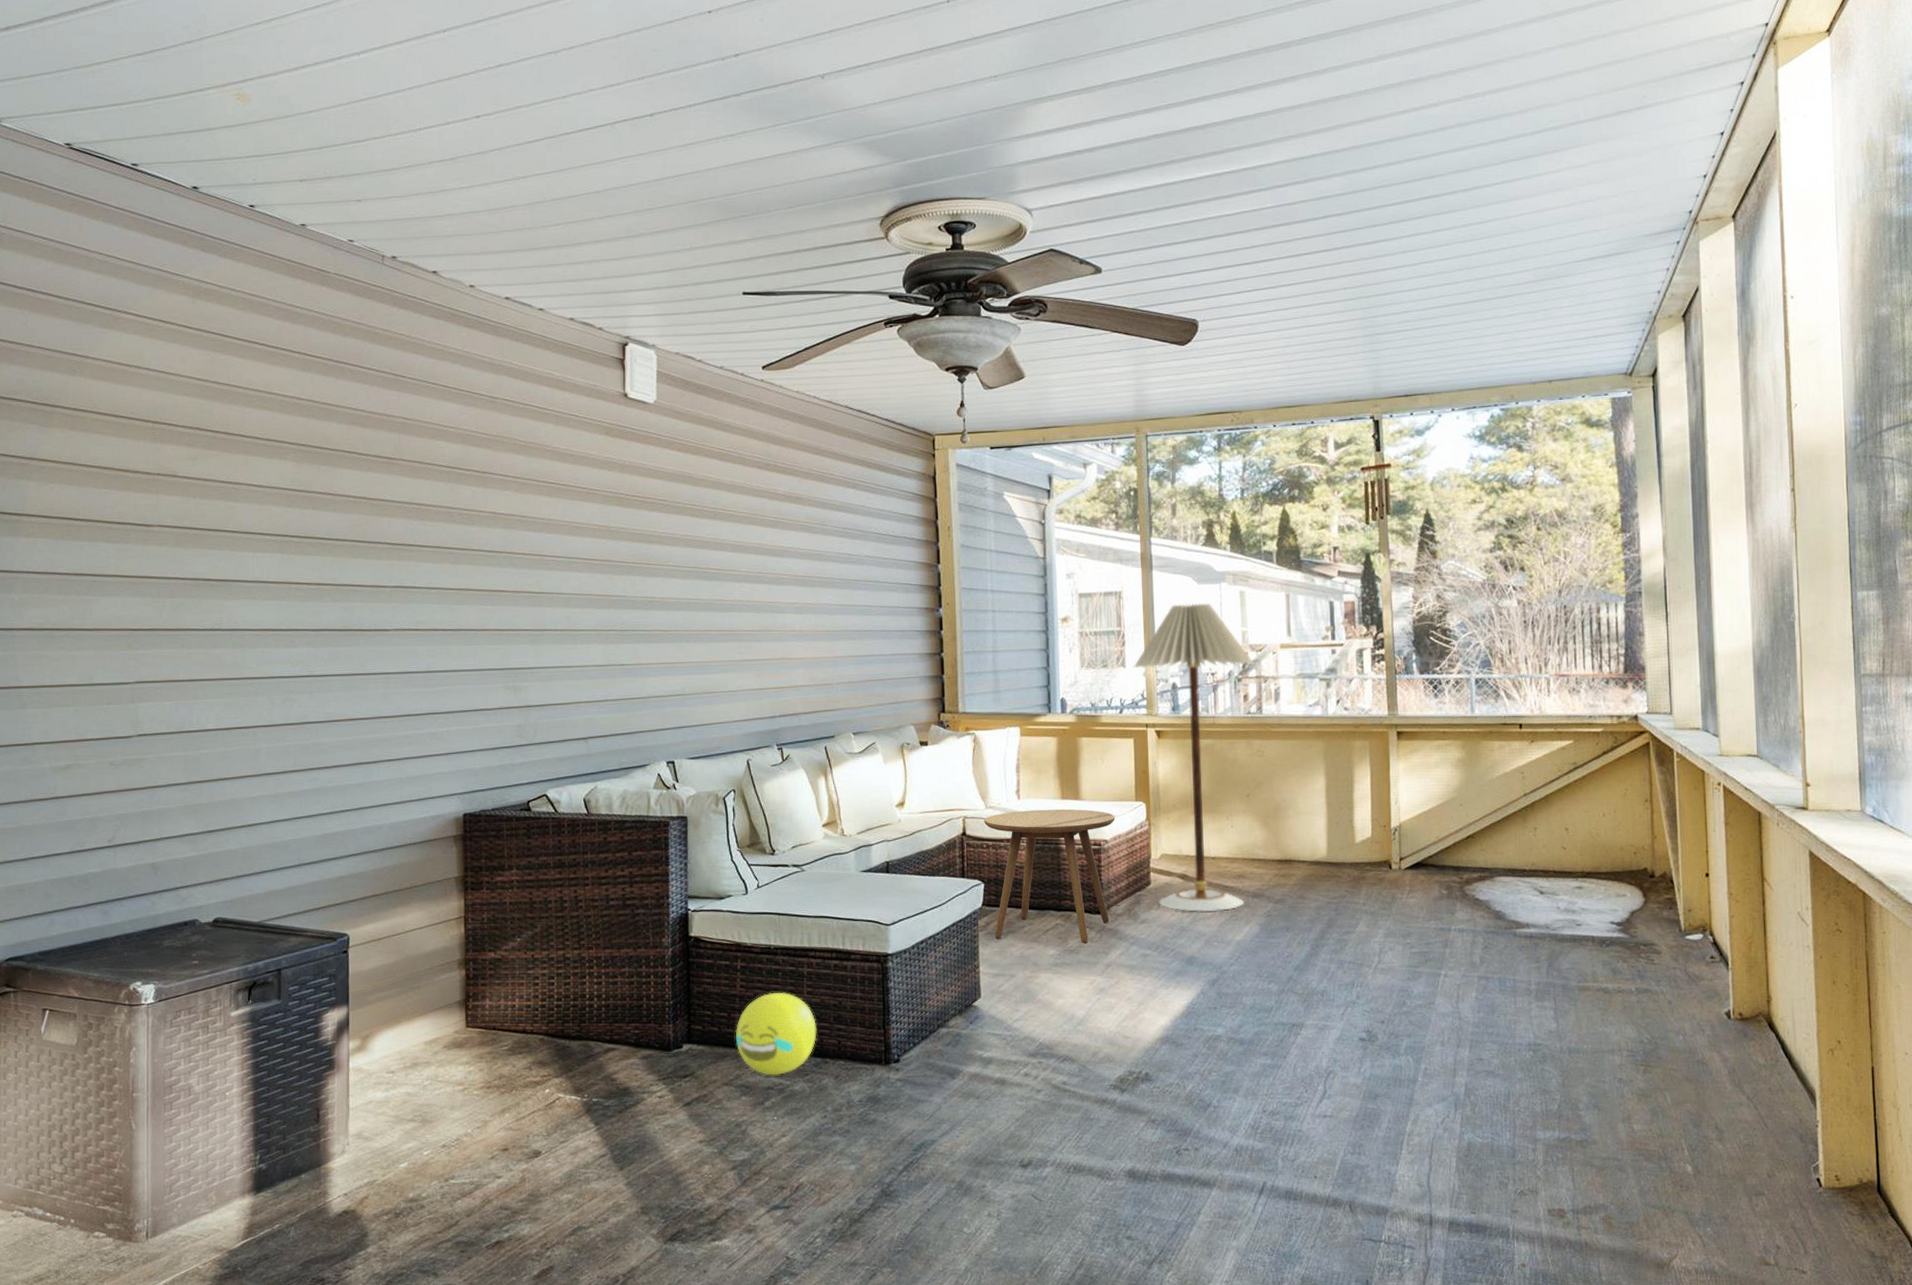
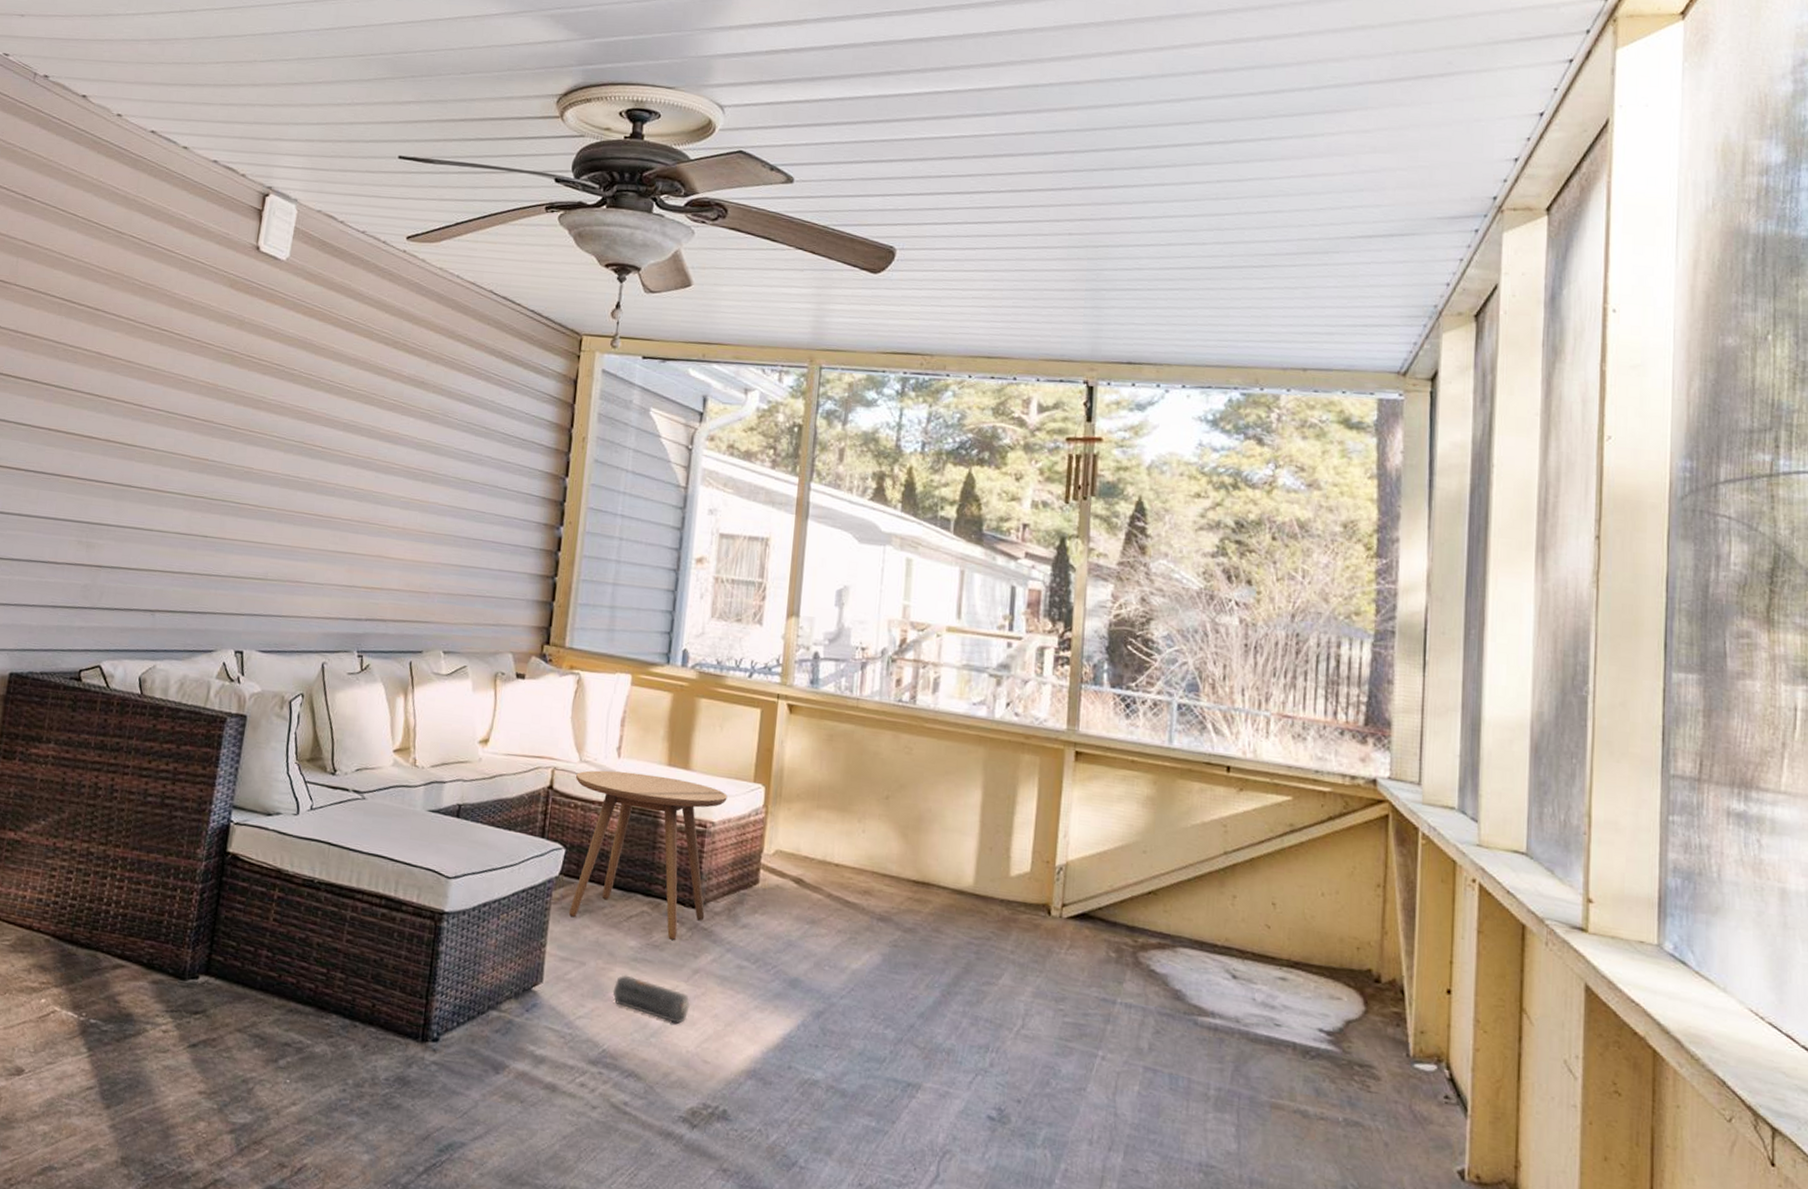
ball: present [736,992,817,1075] -> none [258,932,351,1031]
speaker: none [1041,979,1107,1012] -> present [612,975,690,1025]
floor lamp: present [1133,603,1254,913] -> none [765,562,914,931]

